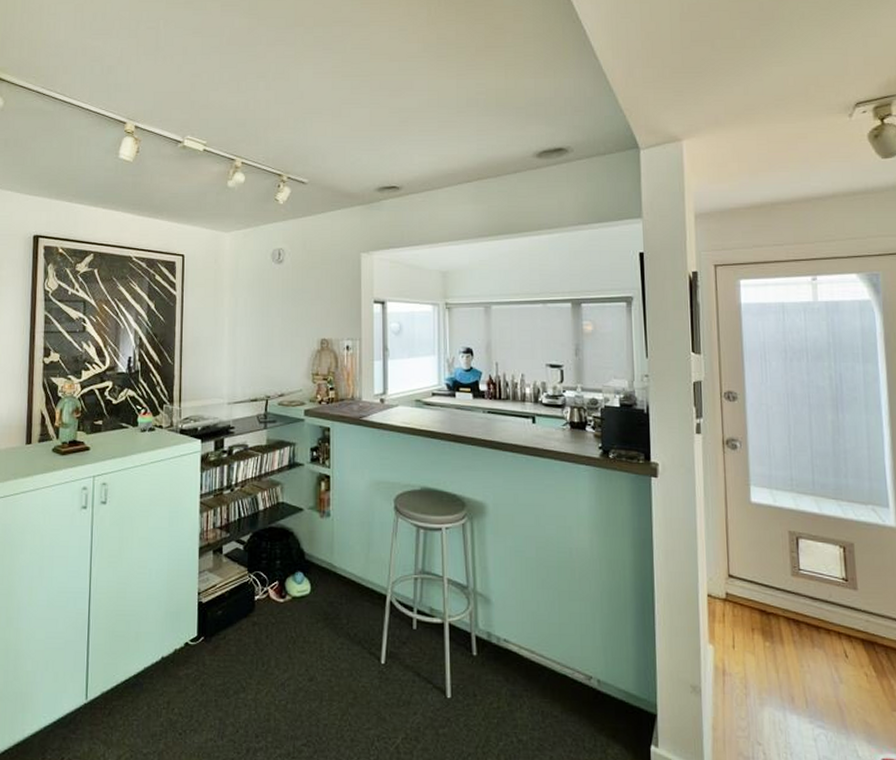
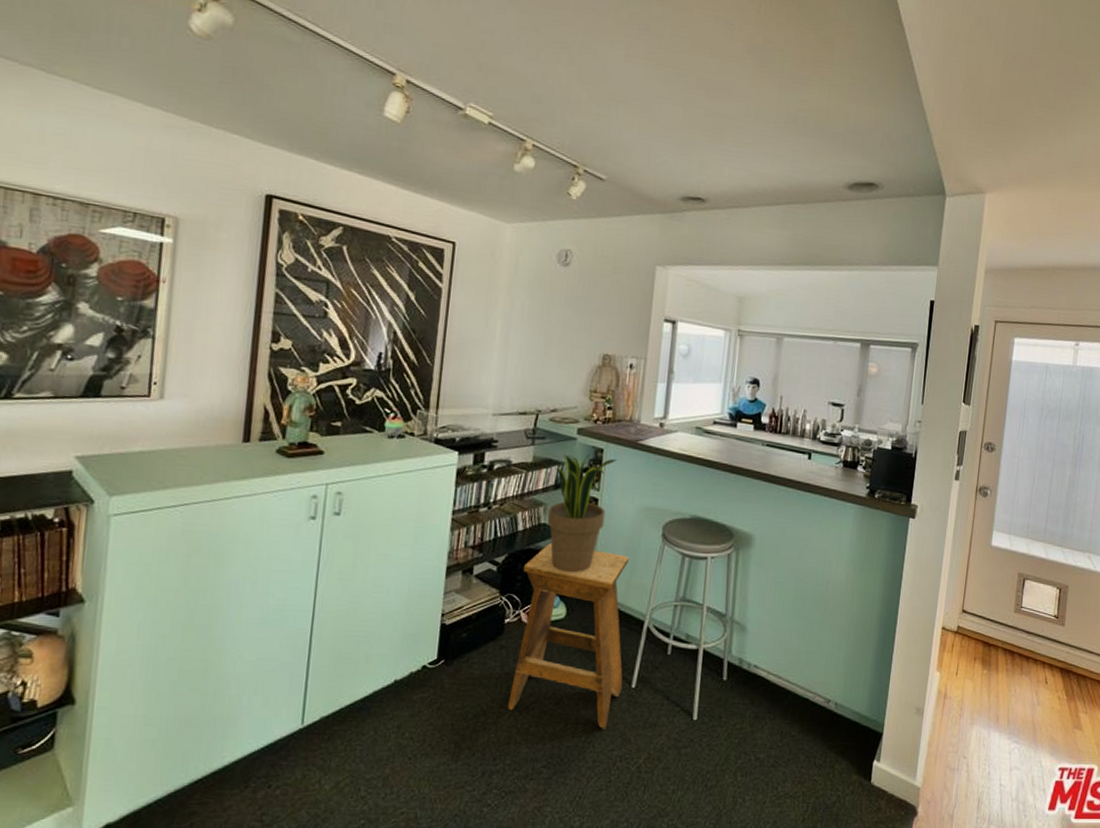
stool: none [265,521,372,708] -> present [507,543,629,730]
potted plant: none [285,434,343,549] -> present [547,454,617,573]

